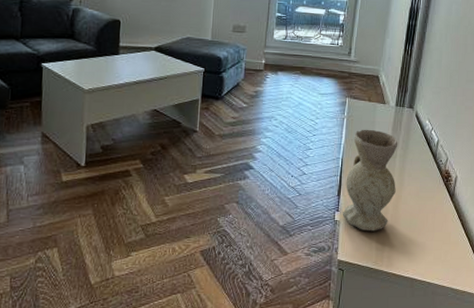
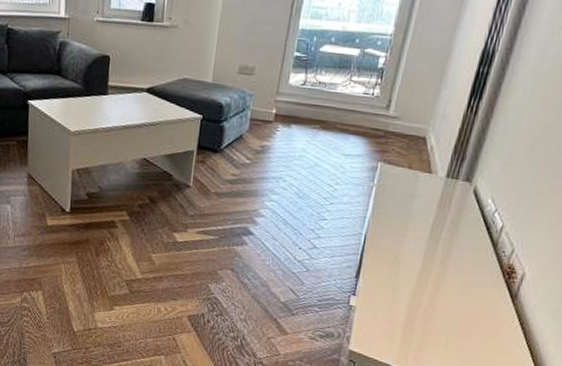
vase: present [342,129,398,232] -> none [359,202,444,325]

